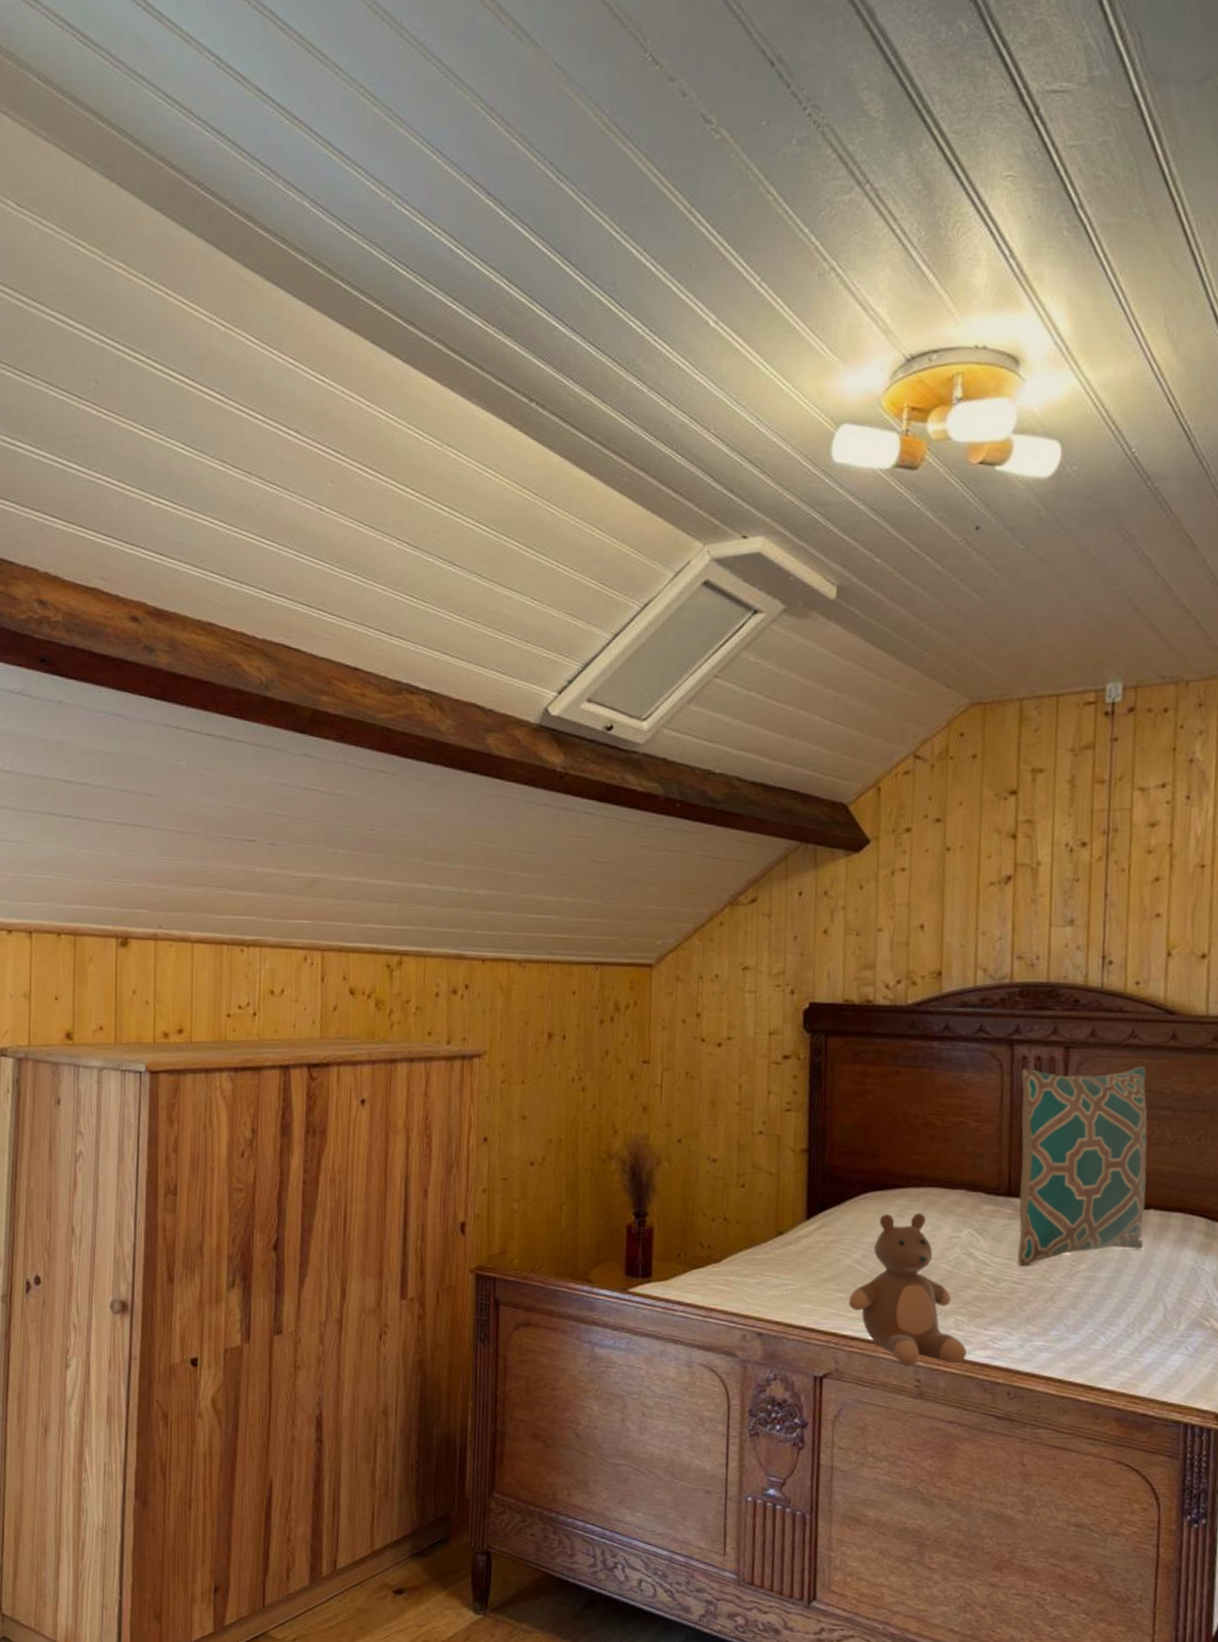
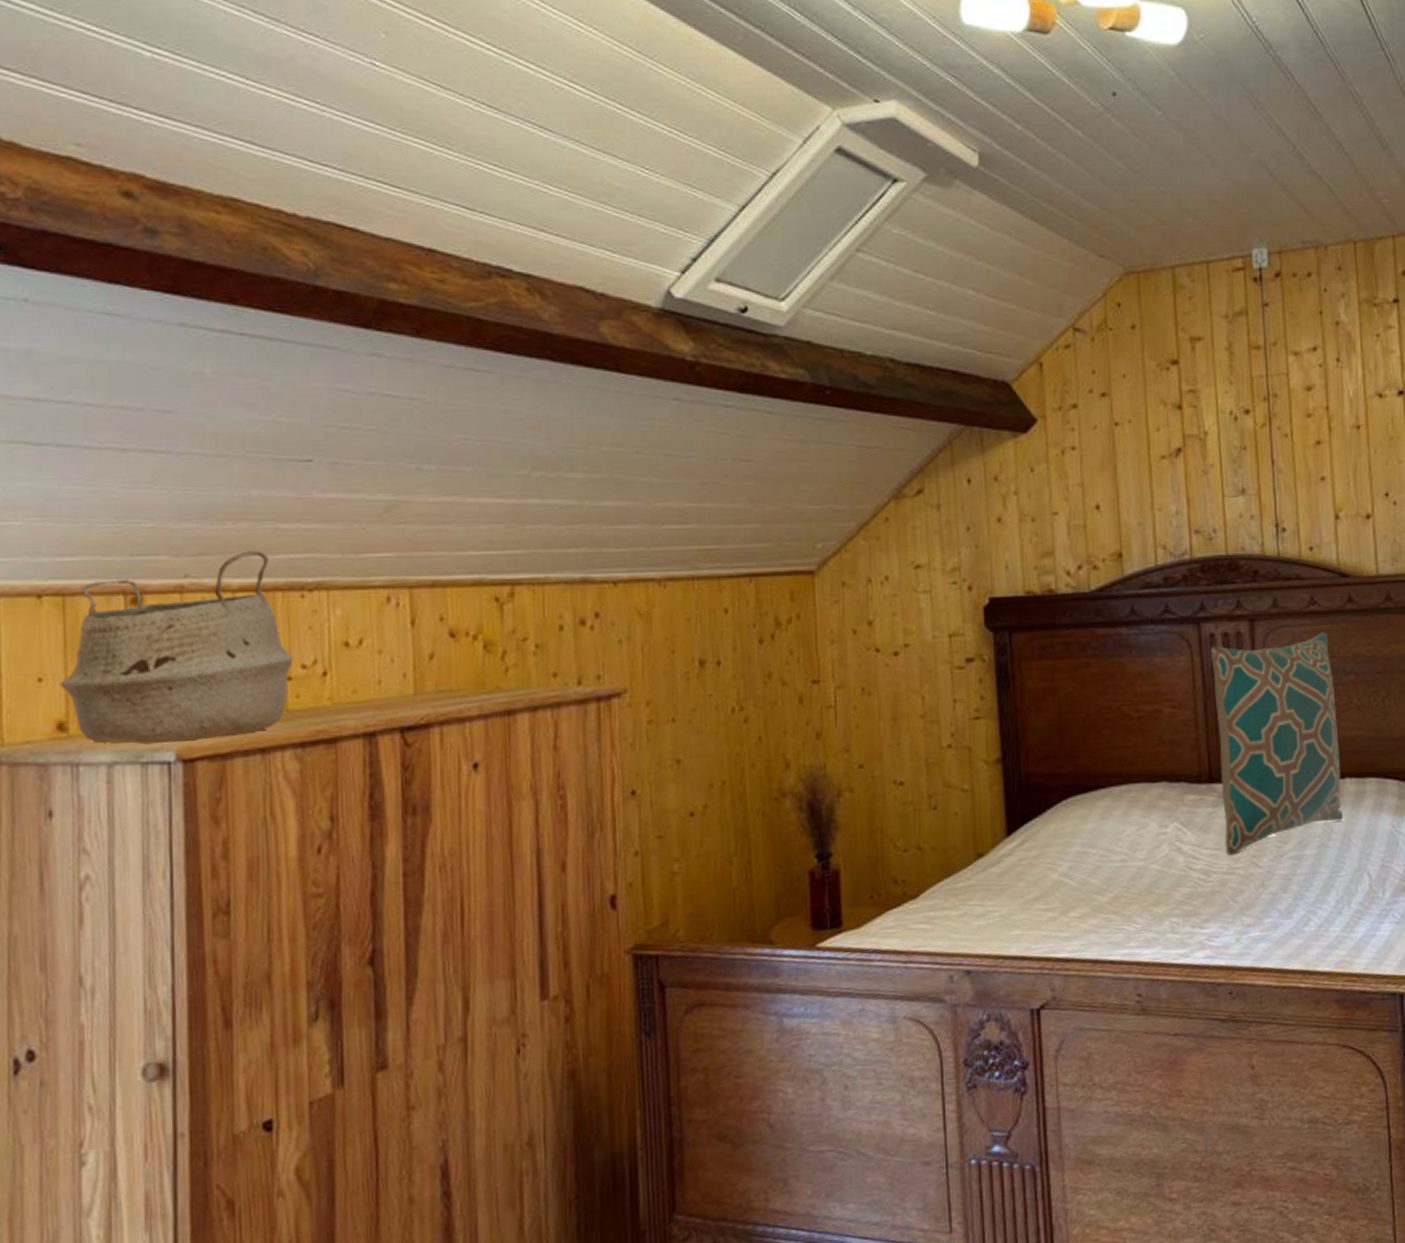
woven basket: none [69,911,232,1057] -> present [59,551,293,745]
teddy bear: present [849,1212,967,1367] -> none [1060,812,1185,982]

